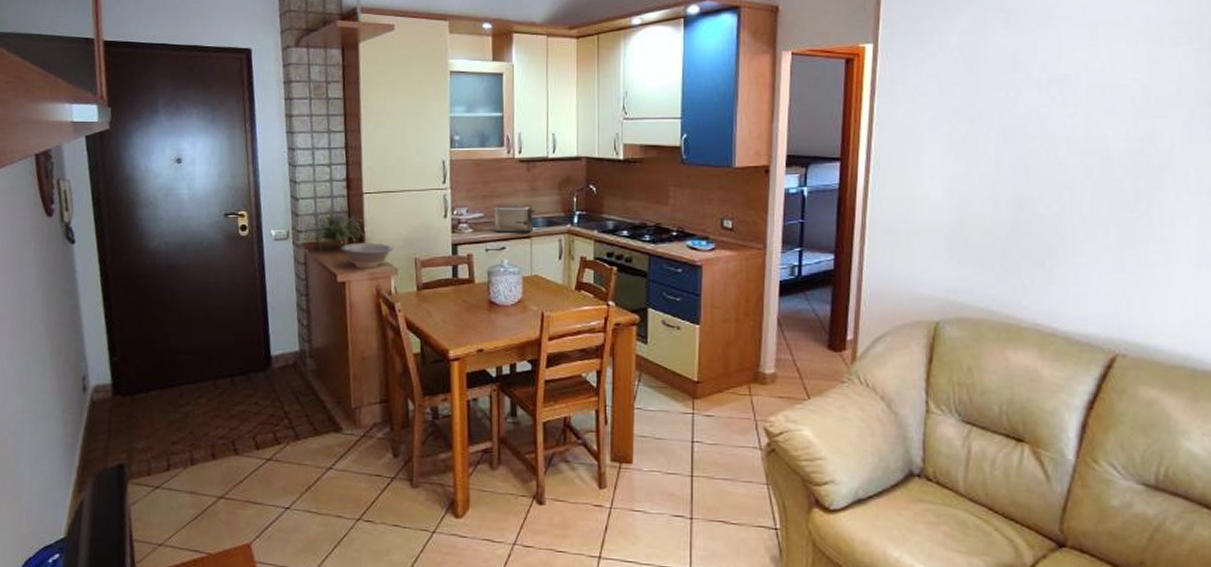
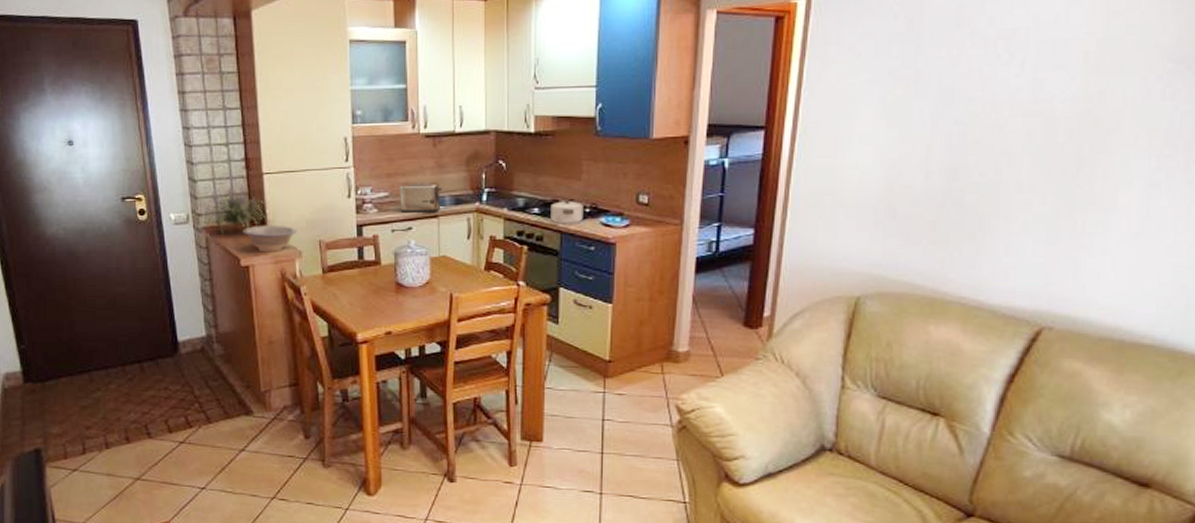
cooking pot: none [639,223,671,247] -> present [551,199,584,225]

